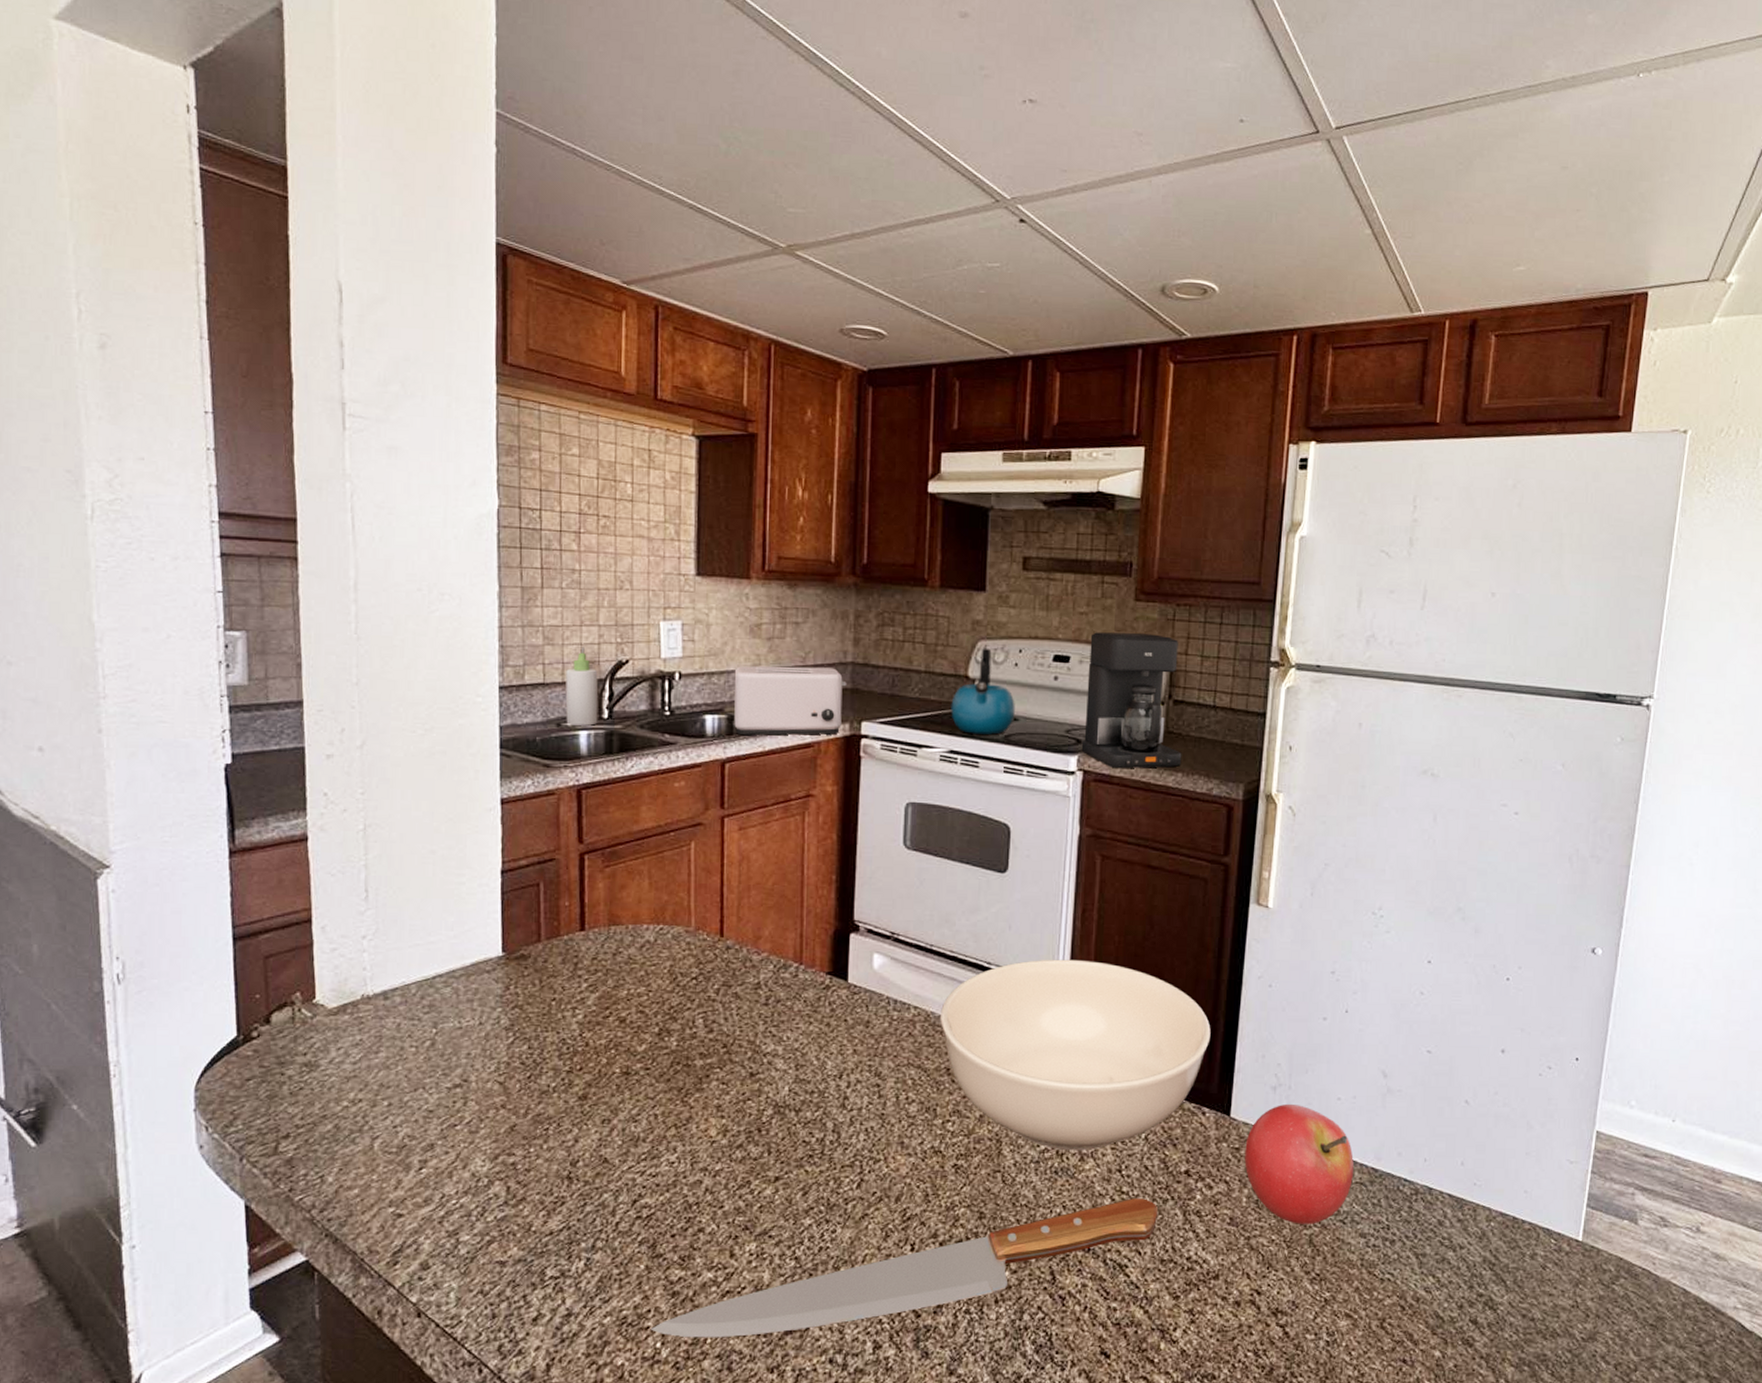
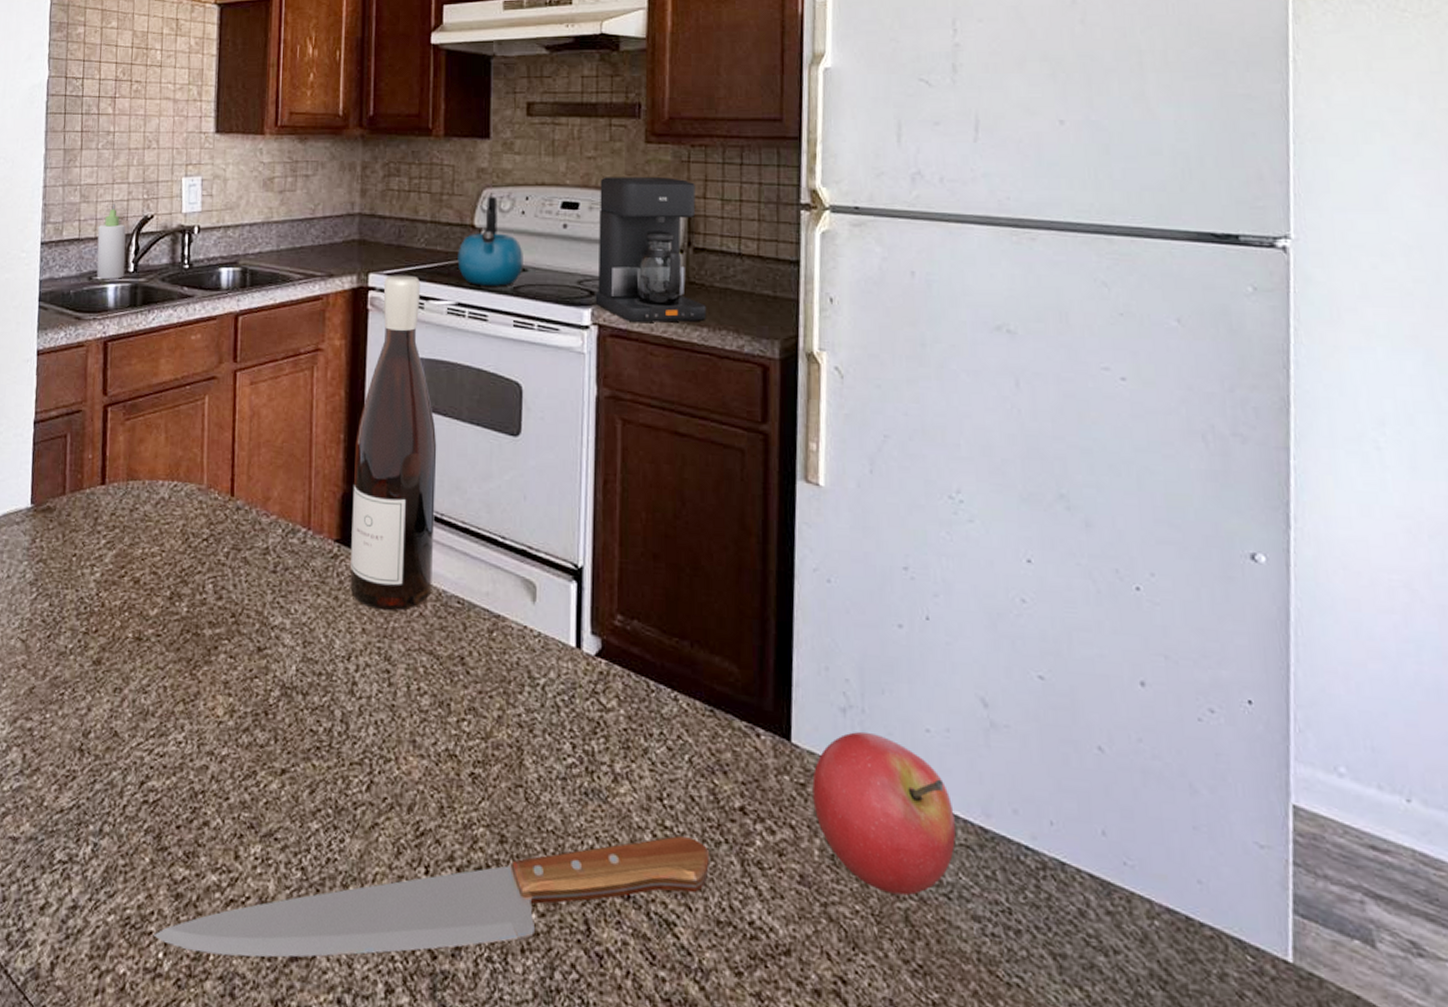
toaster: present [733,666,847,736] -> none [246,218,354,289]
bottle: none [842,723,928,1033] -> present [350,275,437,611]
bowl: present [941,959,1211,1151] -> none [453,536,760,770]

